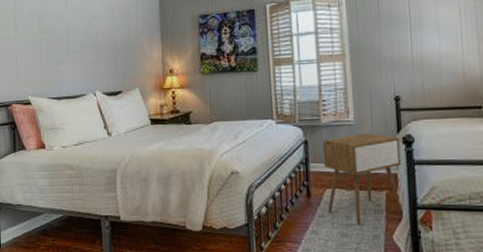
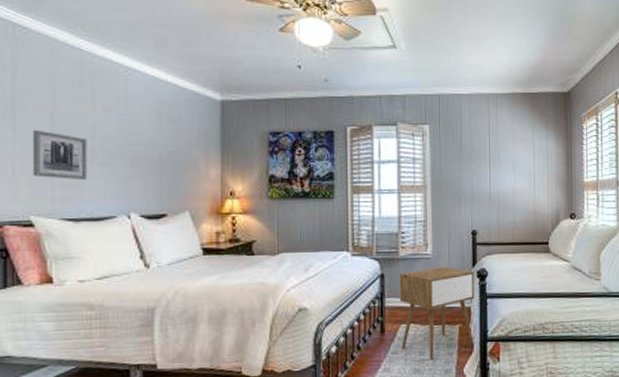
wall art: none [27,29,65,67] -> present [32,129,88,179]

